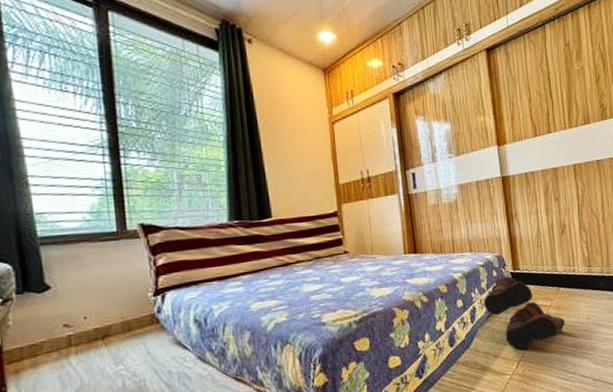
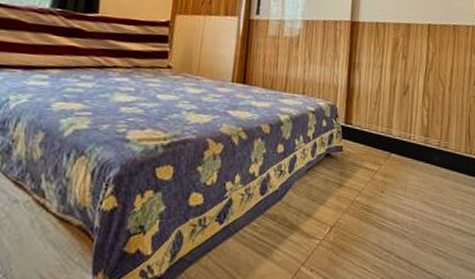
boots: present [484,275,566,350] -> none [306,127,391,214]

